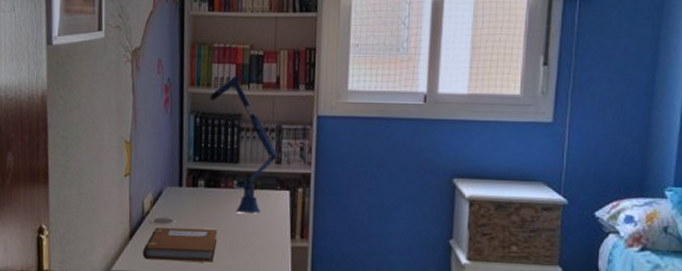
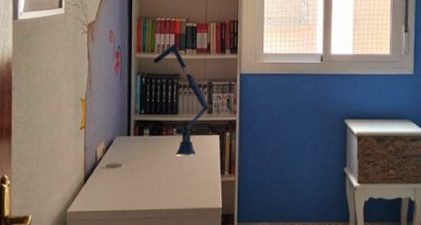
notebook: present [143,227,218,263] -> none [96,171,160,200]

